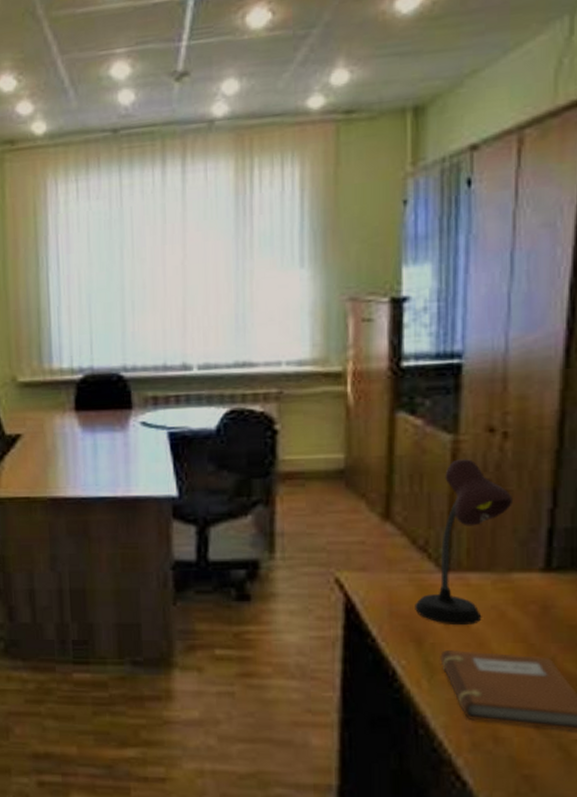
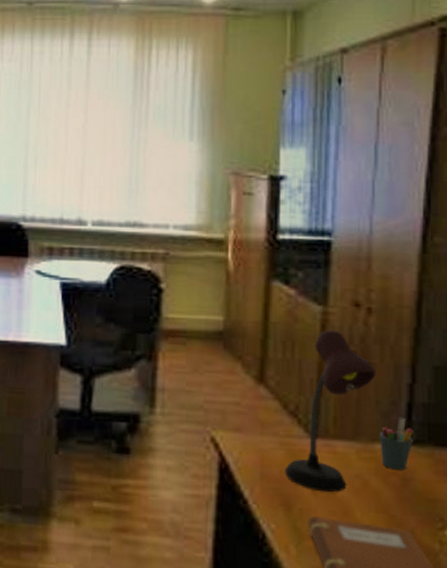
pen holder: none [517,544,555,598] -> present [380,417,414,470]

